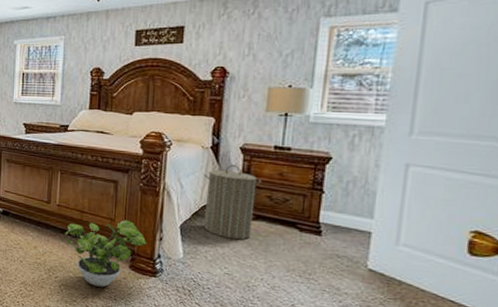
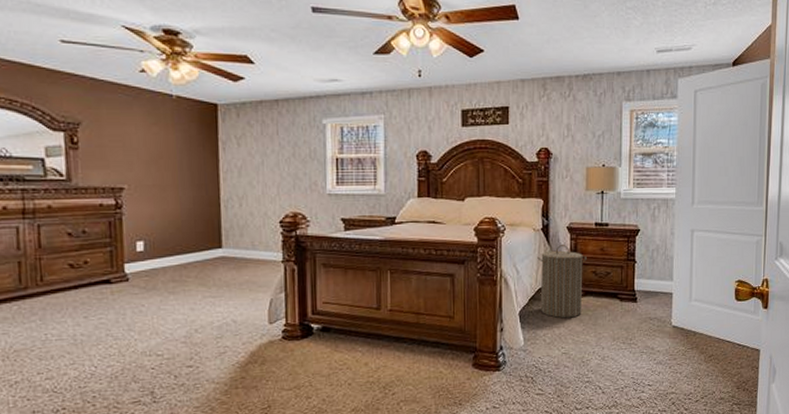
potted plant: present [65,220,147,287] -> none [400,315,488,395]

